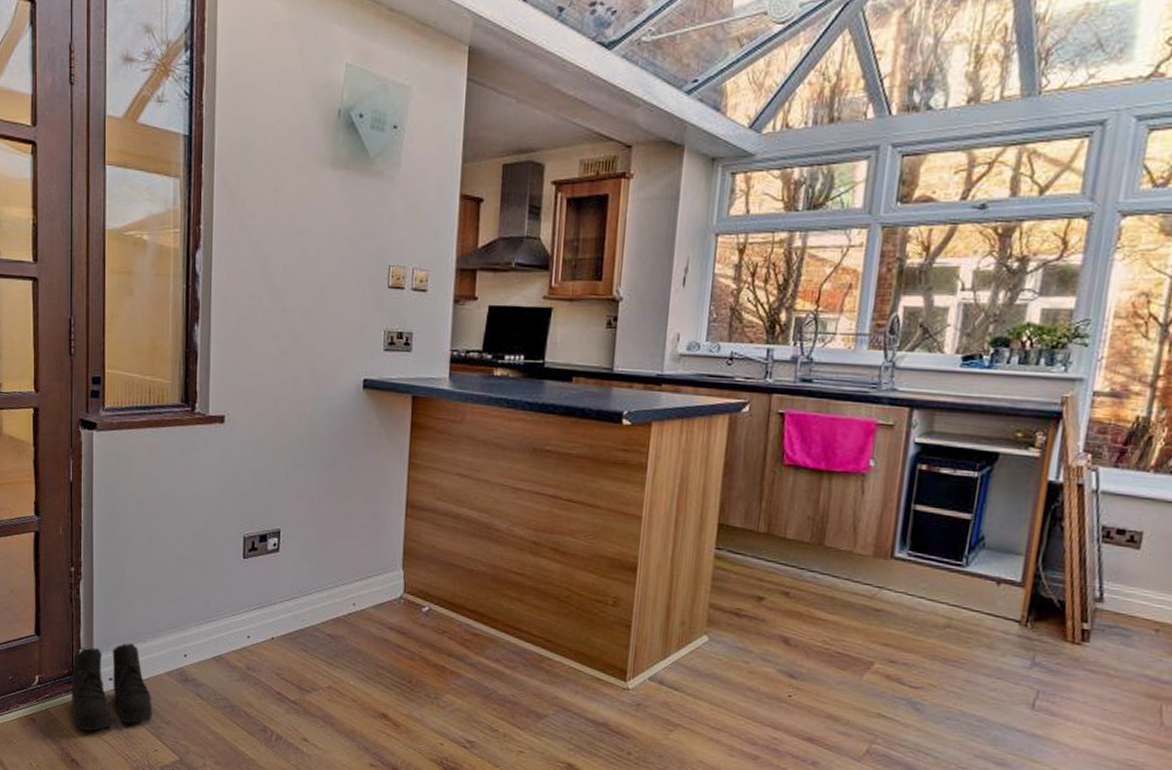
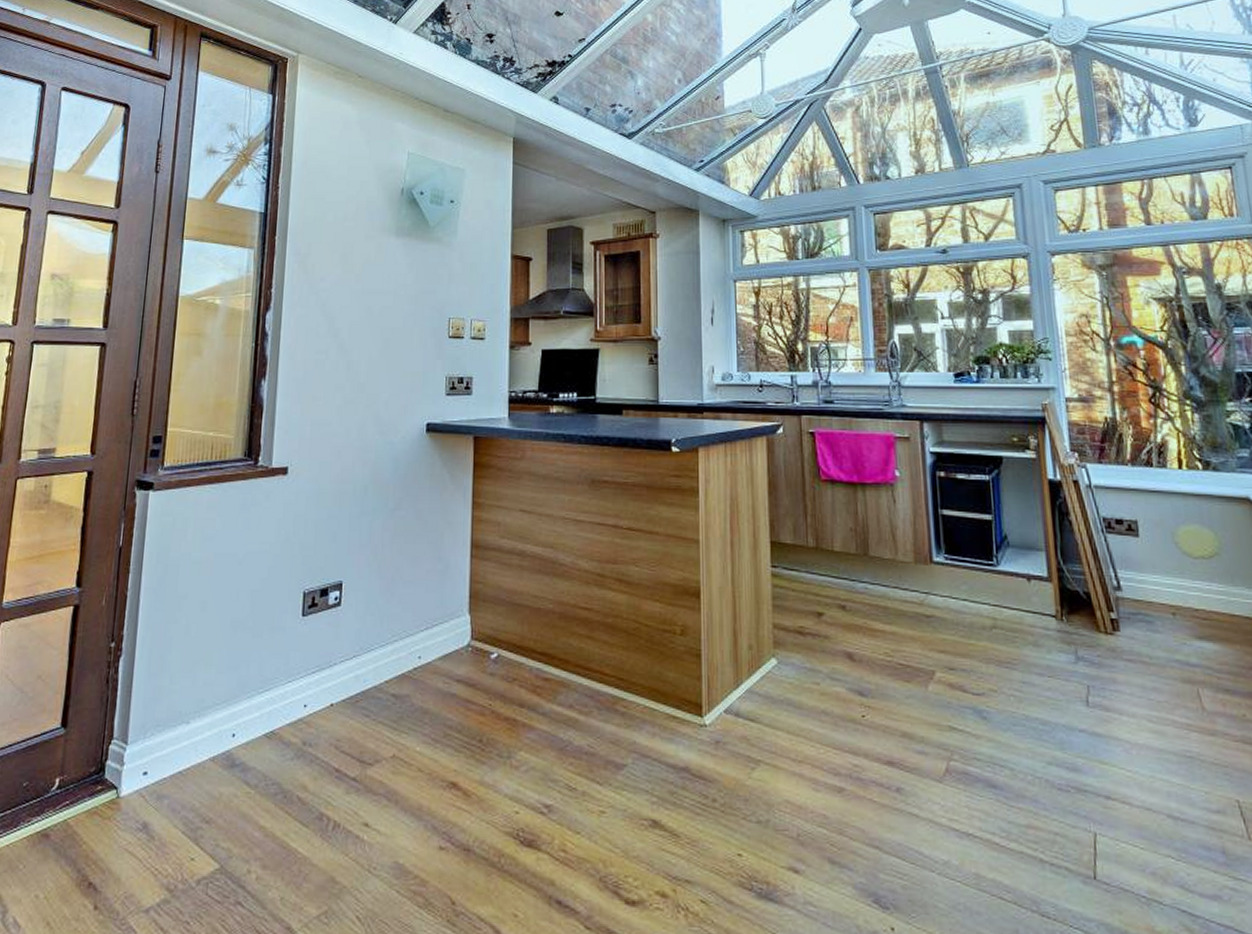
boots: present [71,643,152,732] -> none [95,726,192,844]

